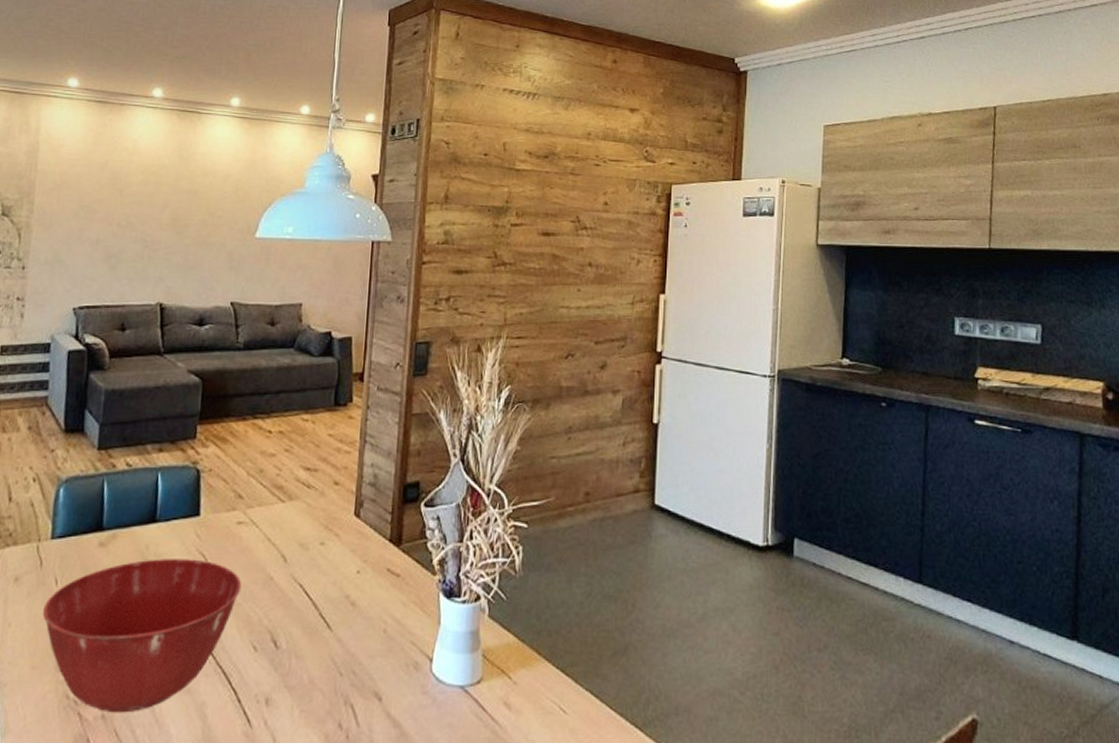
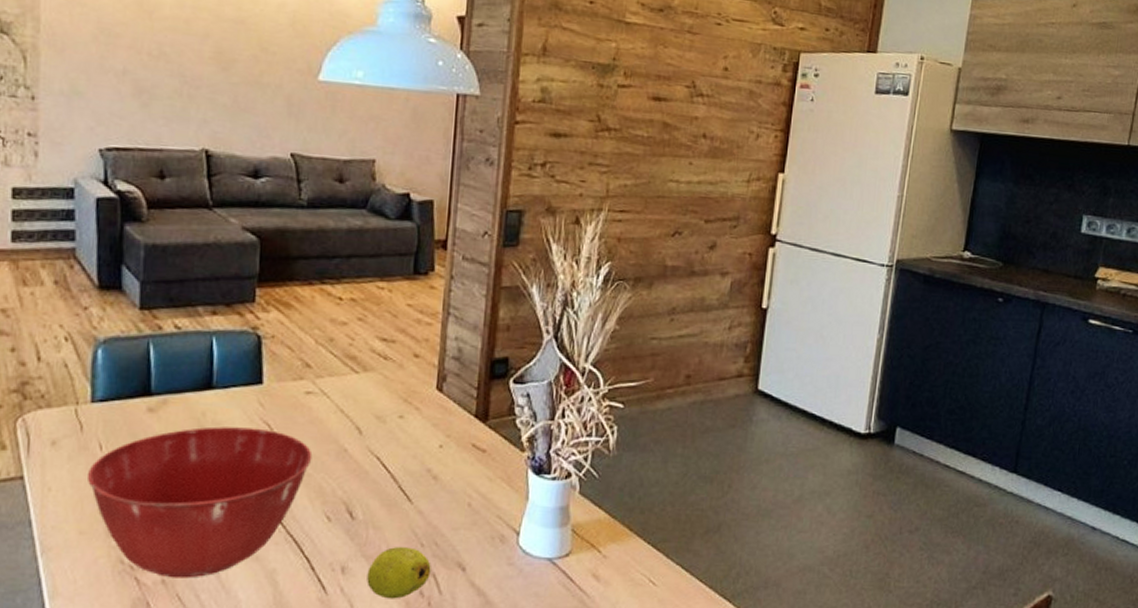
fruit: none [289,677,349,732] -> present [367,547,431,599]

